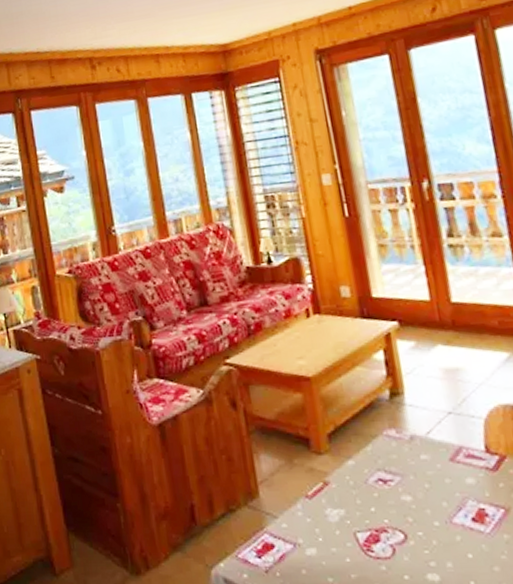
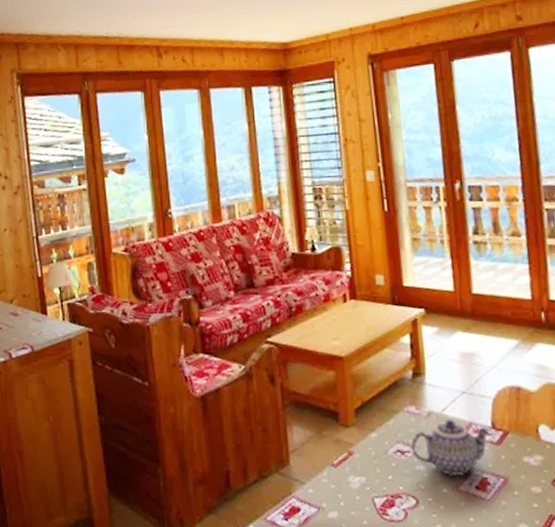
teapot: none [393,443,485,507] -> present [410,419,491,476]

